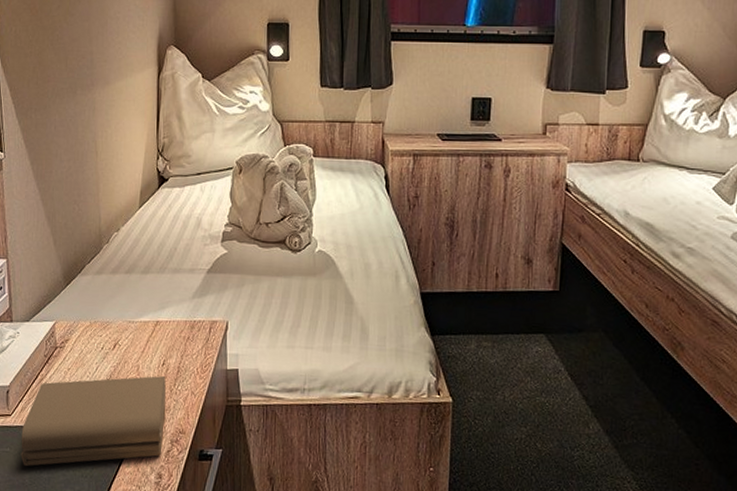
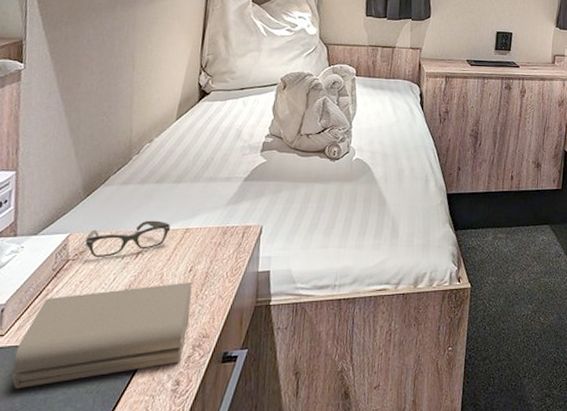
sunglasses: none [69,311,142,347] -> present [85,220,170,258]

